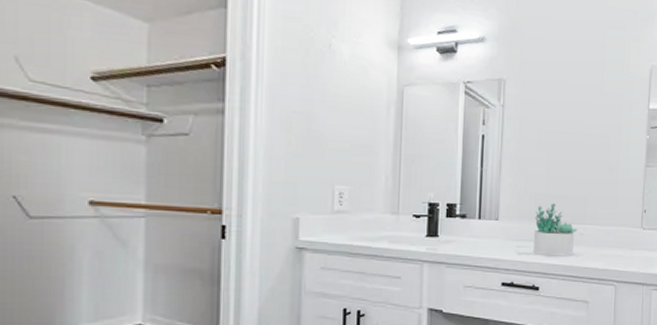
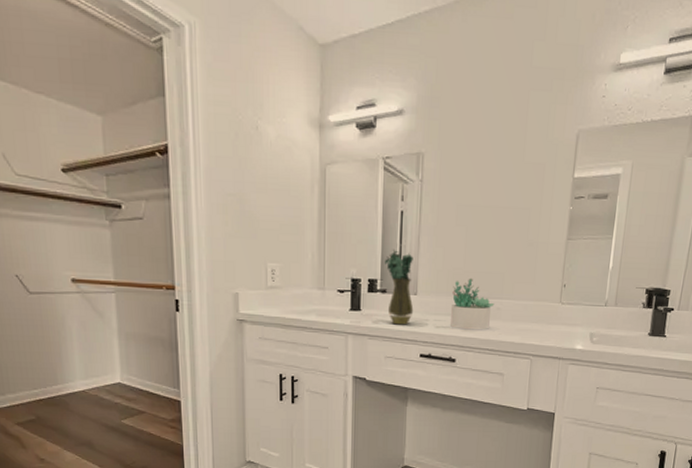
vase: none [465,172,495,252] -> present [385,248,414,325]

